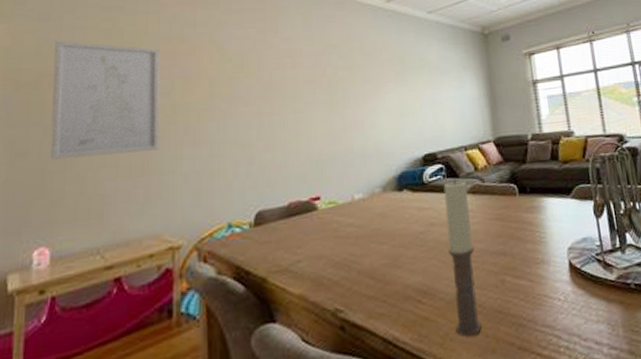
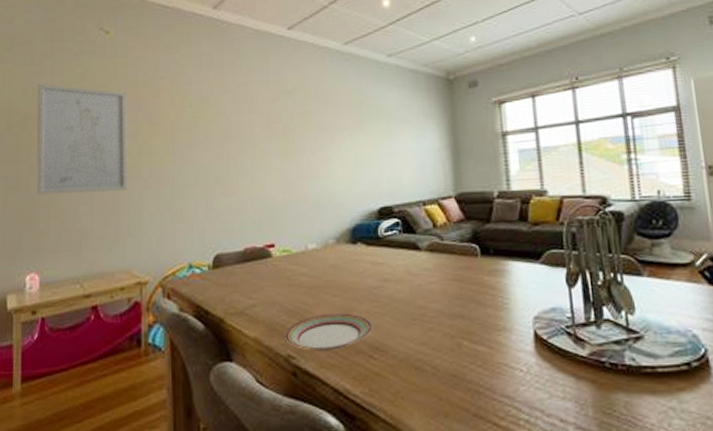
plate: none [331,260,421,302] -> present [285,313,373,351]
candle: present [443,179,482,337] -> none [399,235,435,398]

